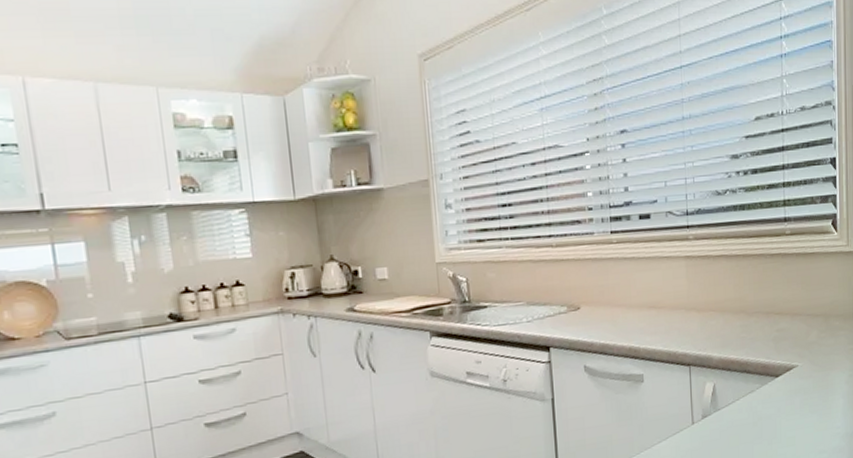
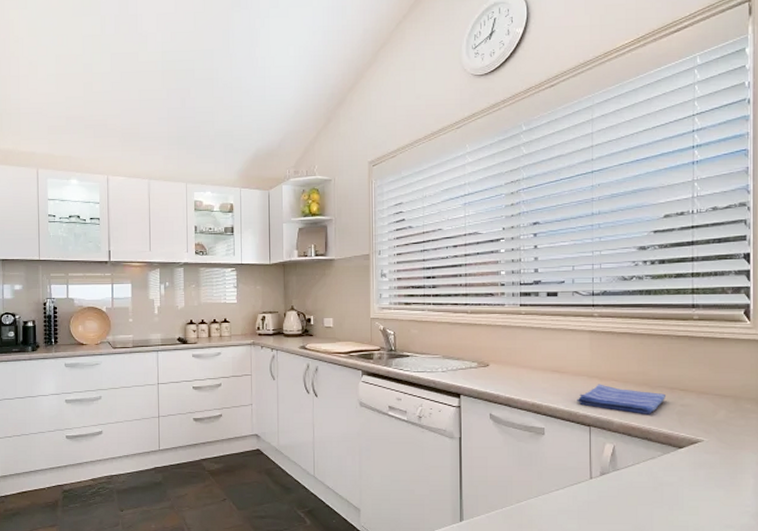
dish towel: none [675,316,762,346] -> present [577,384,665,414]

